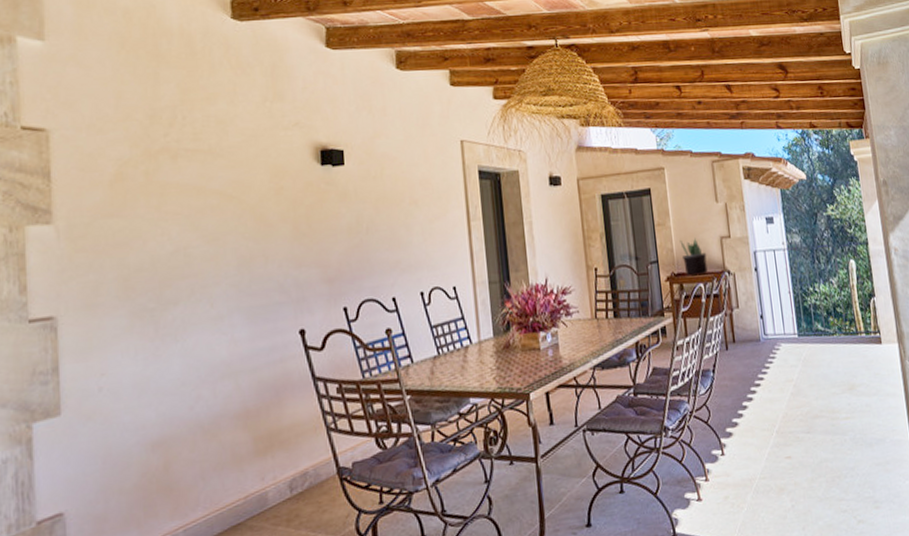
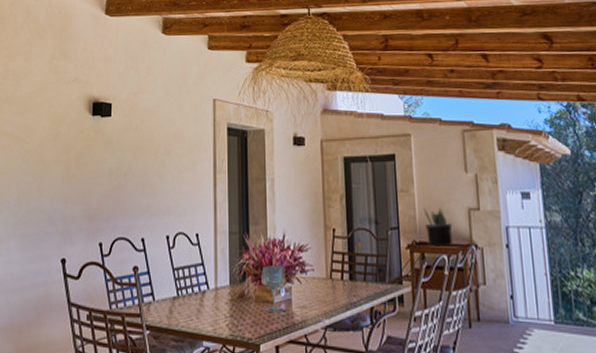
wine glass: none [525,310,552,360] -> present [260,265,286,313]

